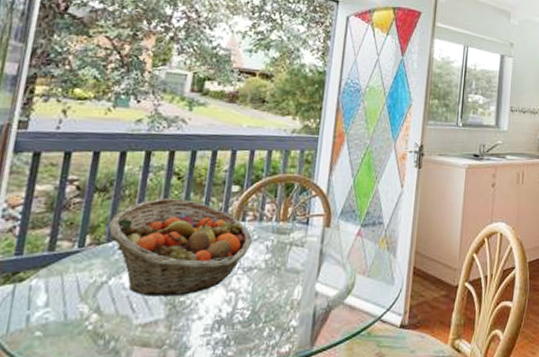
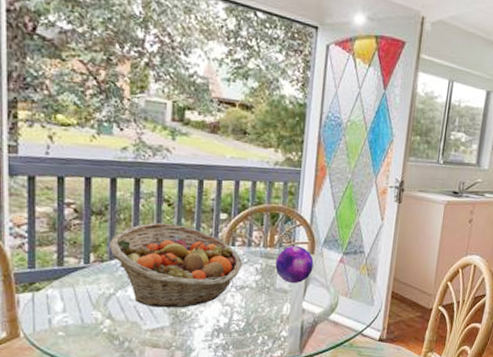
decorative orb: none [287,218,329,262] -> present [275,245,314,284]

